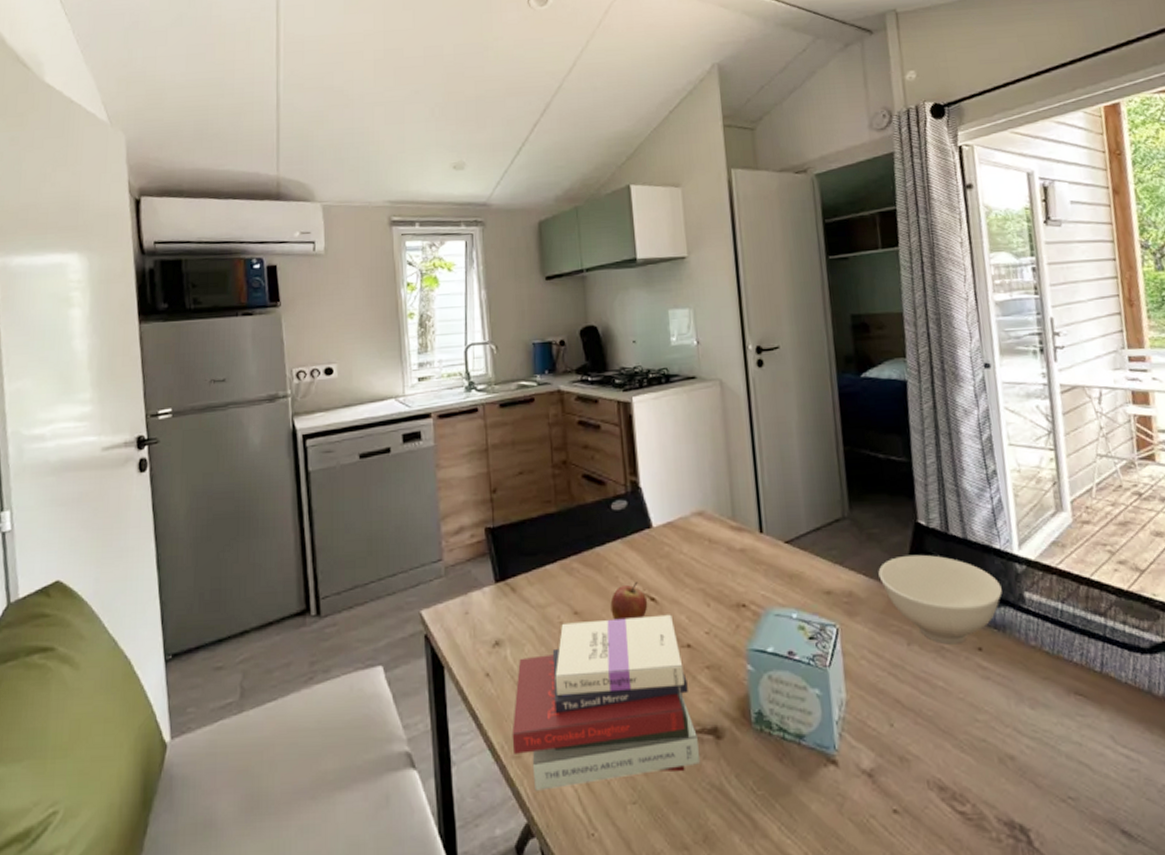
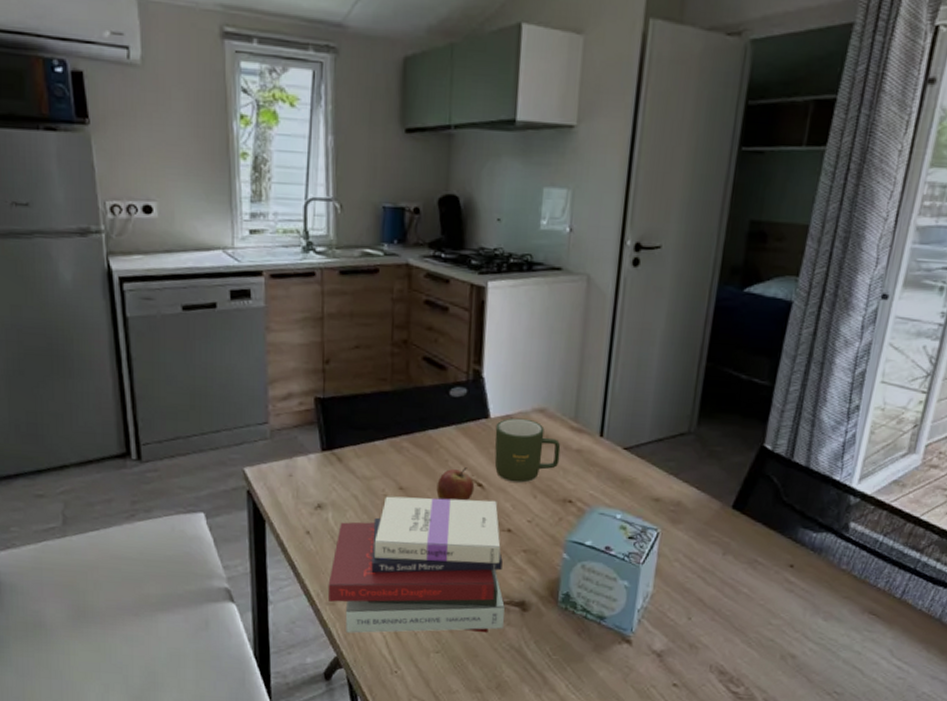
mug: none [659,523,726,593] -> present [494,417,561,484]
bowl: present [878,554,1002,645] -> none [711,475,830,560]

